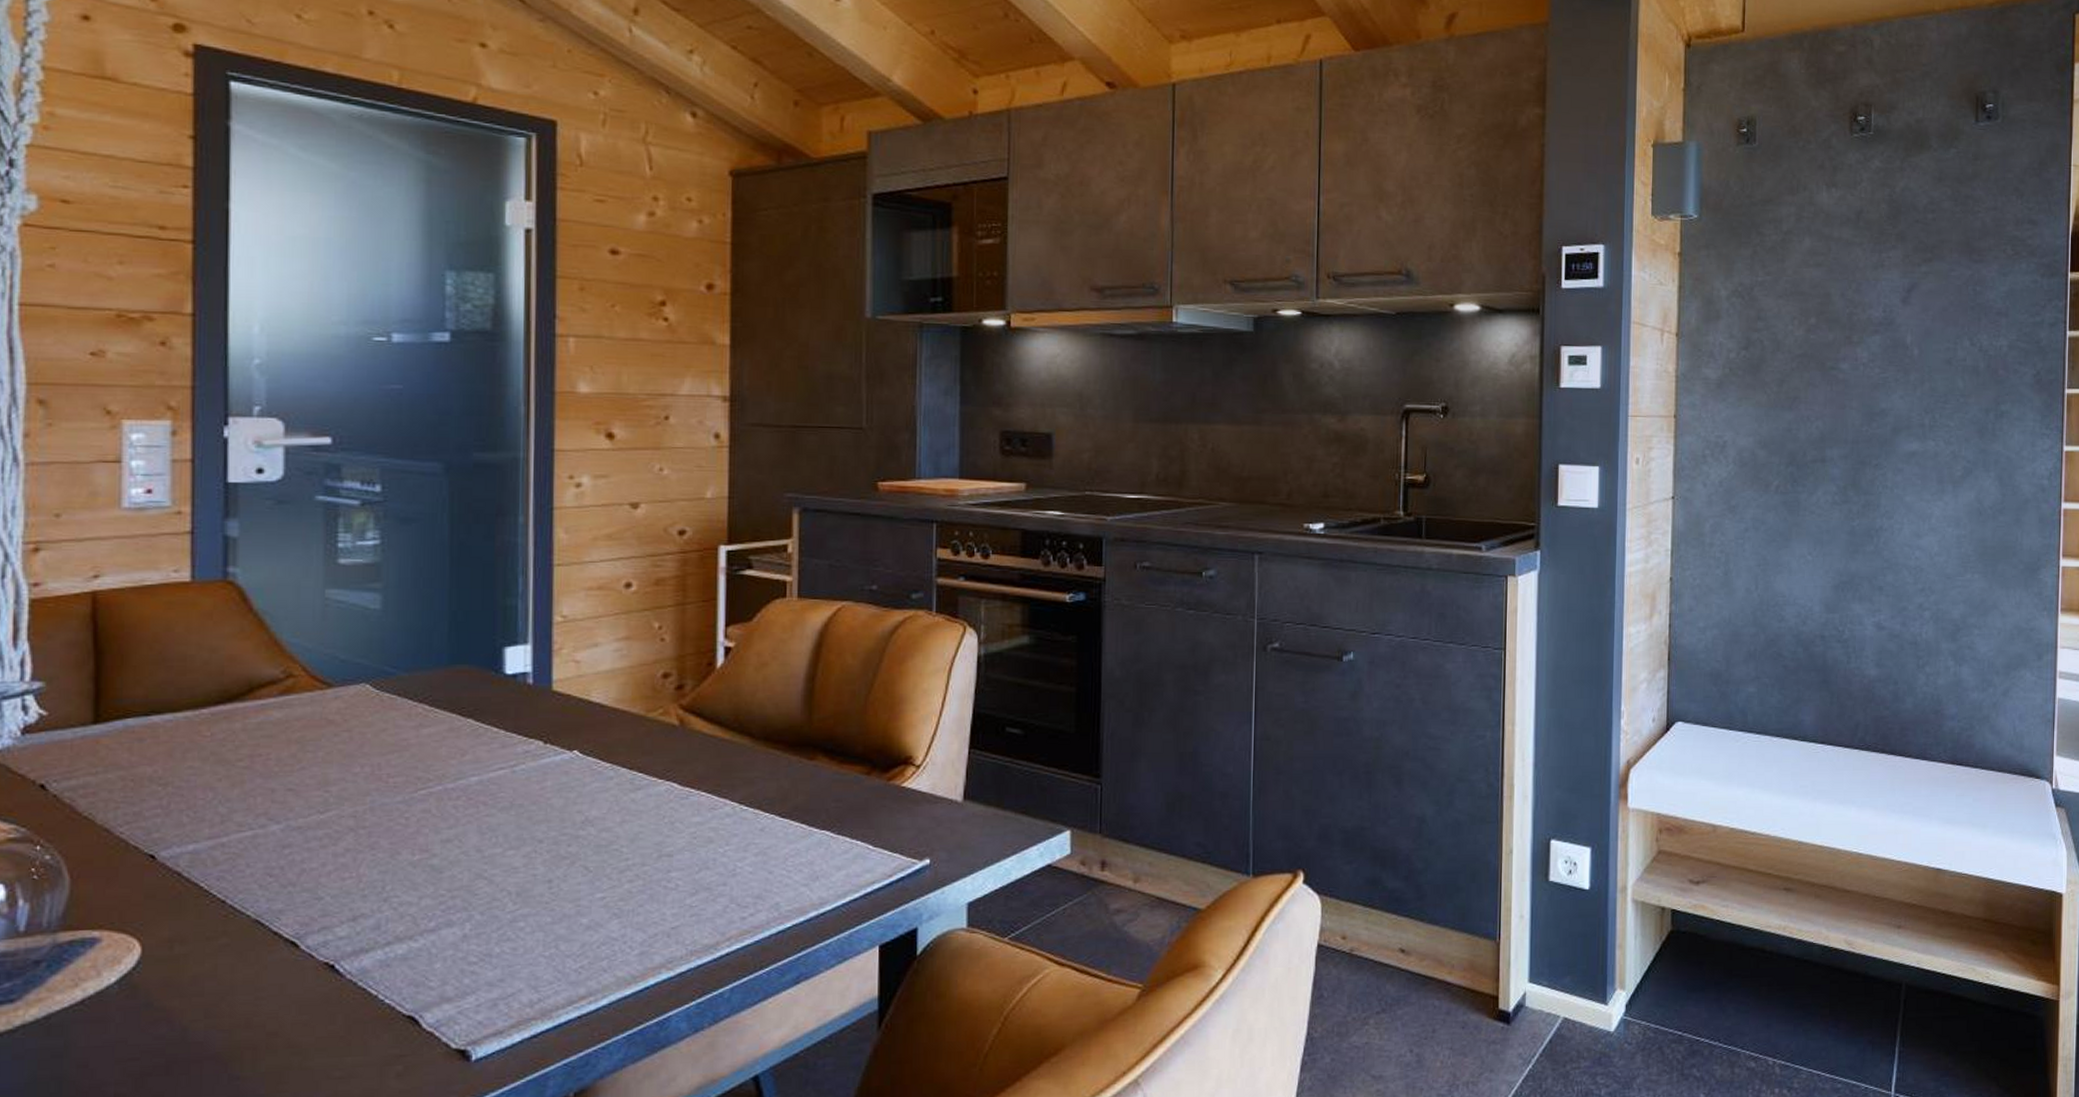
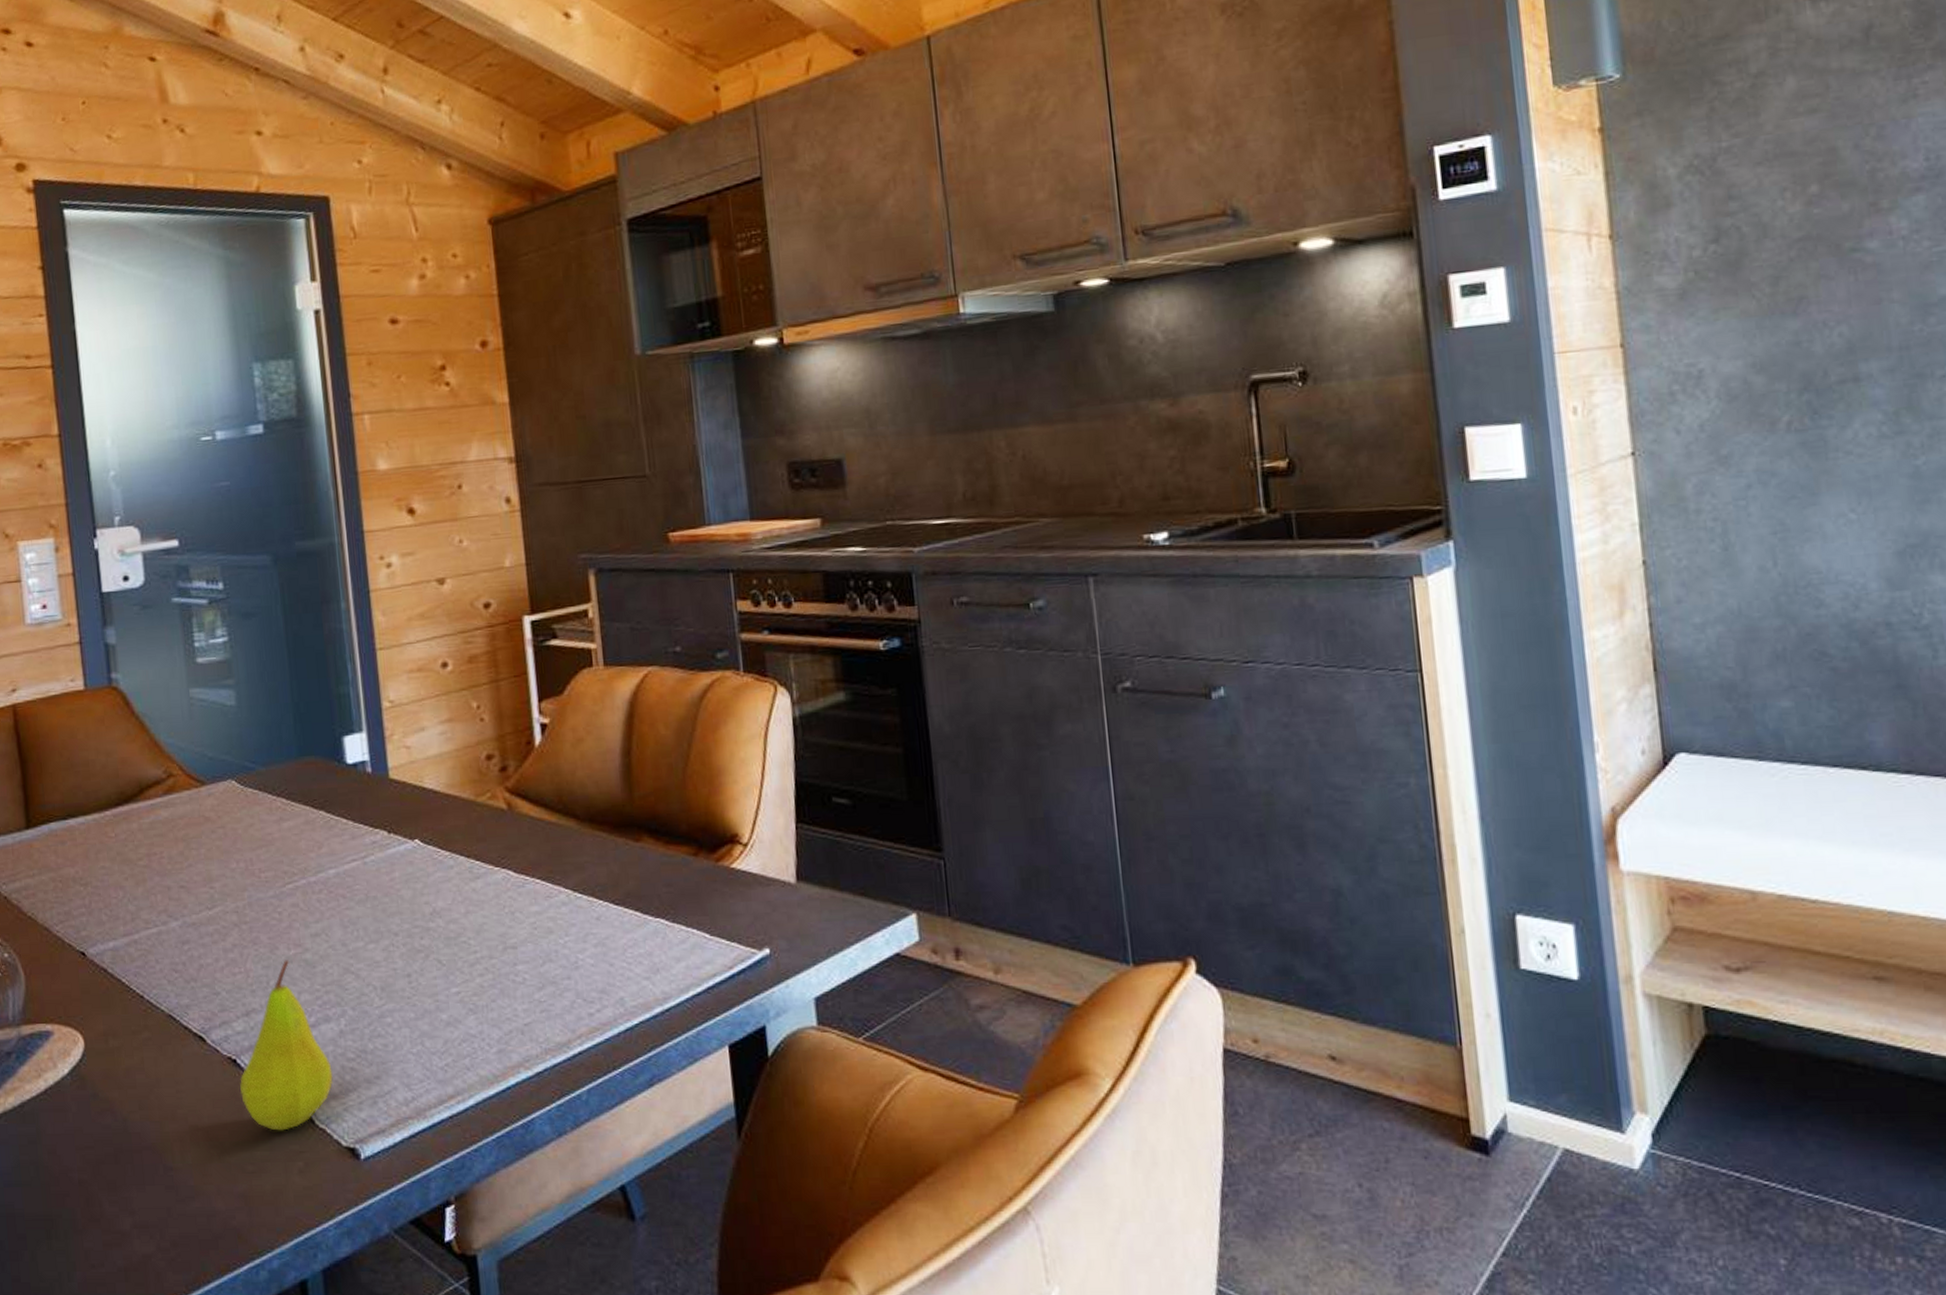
fruit: none [336,865,449,1036] -> present [240,960,334,1131]

